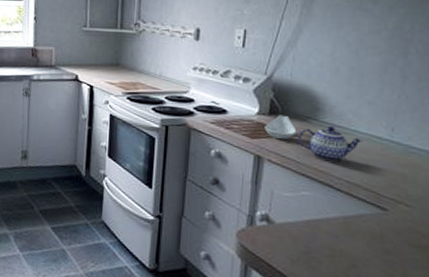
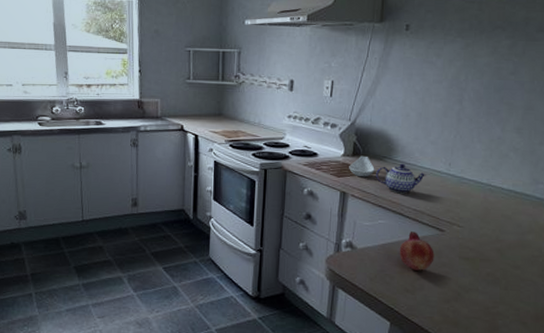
fruit: none [328,207,375,258] -> present [399,231,435,272]

